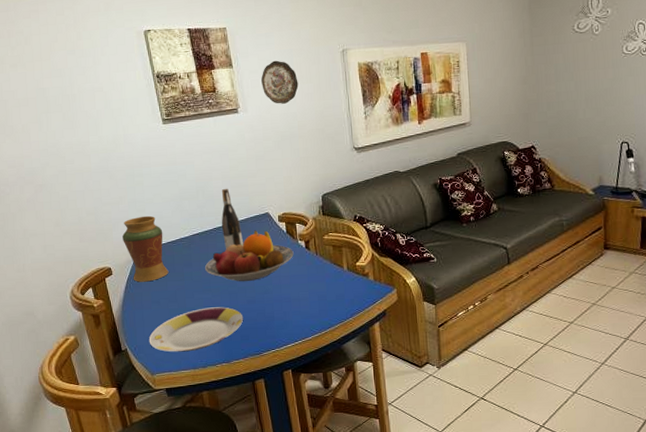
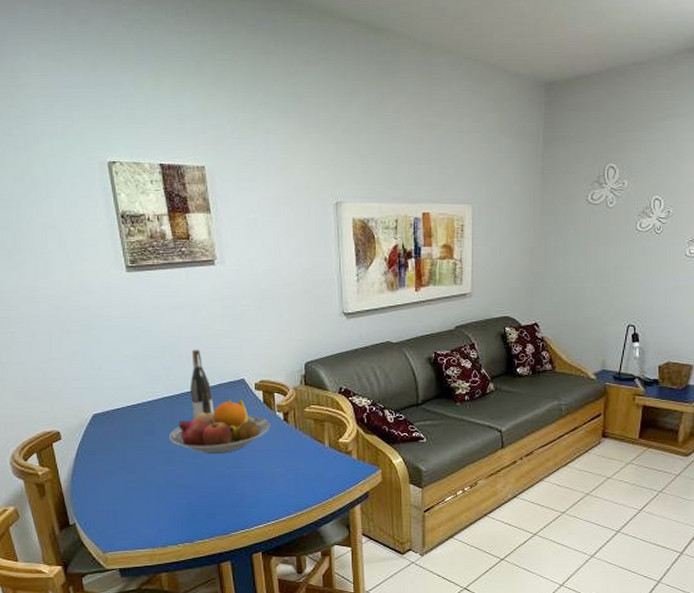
decorative vase: present [122,215,169,282] -> none [75,375,127,450]
plate: present [149,307,244,352] -> none [101,481,211,529]
decorative plate: present [261,60,299,104] -> none [243,208,285,258]

